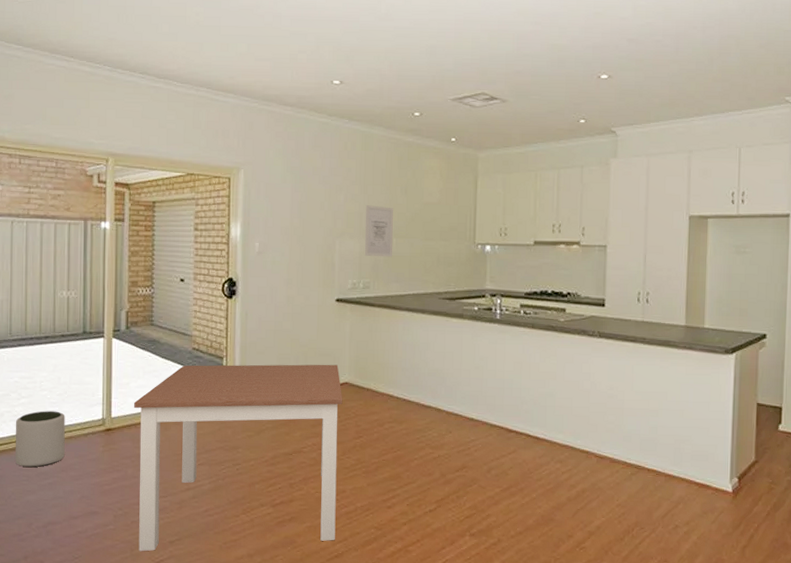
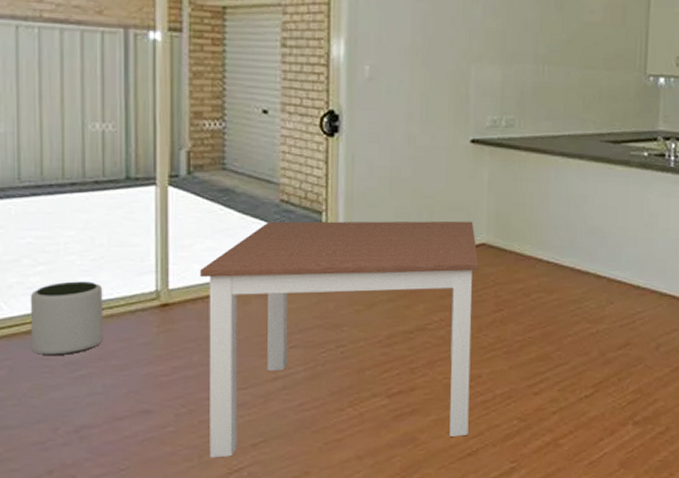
wall art: present [364,205,393,257] -> none [507,22,545,89]

